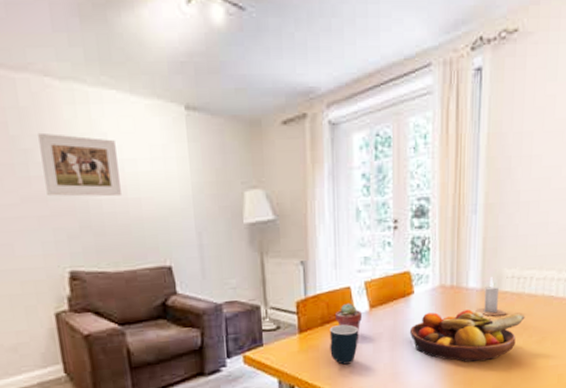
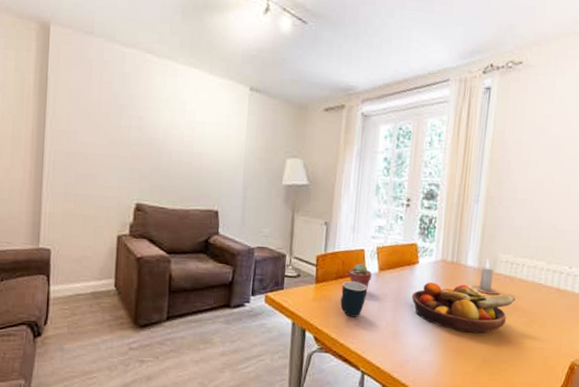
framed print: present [38,132,121,197] -> none [131,93,191,150]

